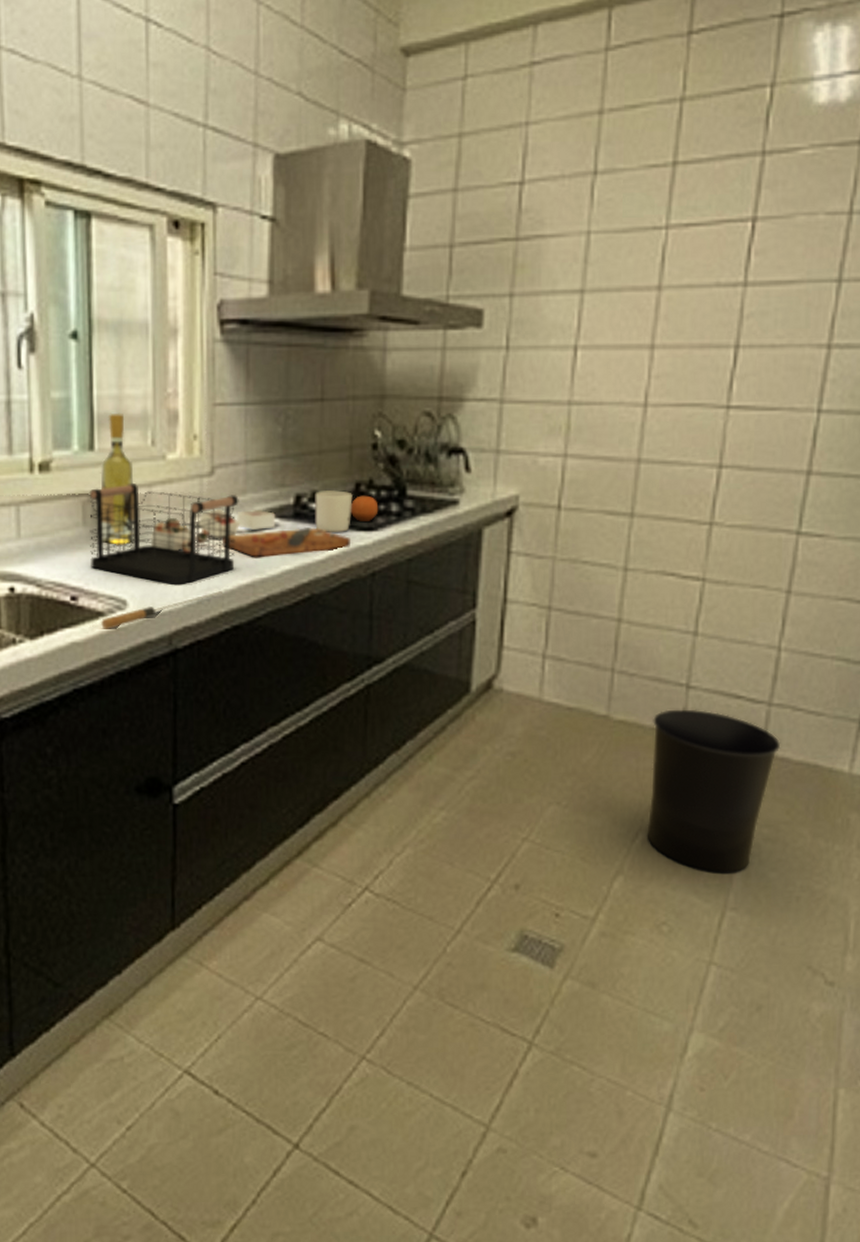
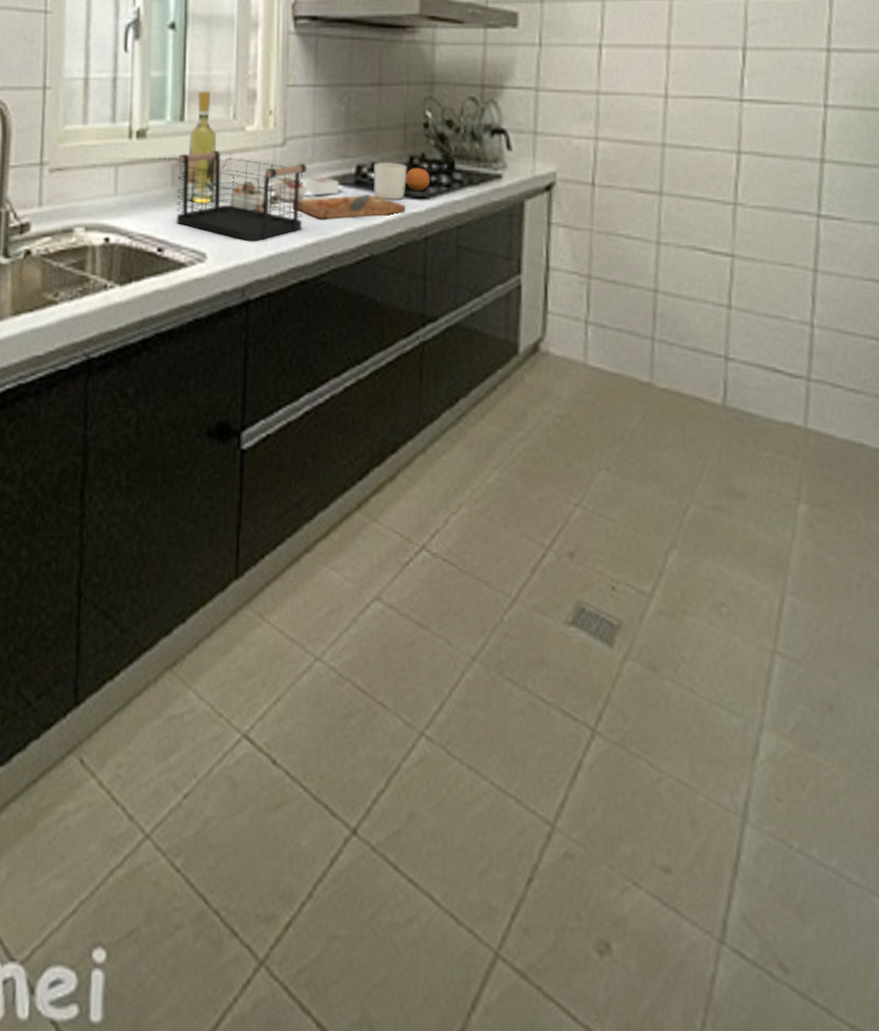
kitchen knife: present [101,591,222,629] -> none [183,249,291,279]
waste bin: present [647,709,781,873] -> none [695,380,824,554]

